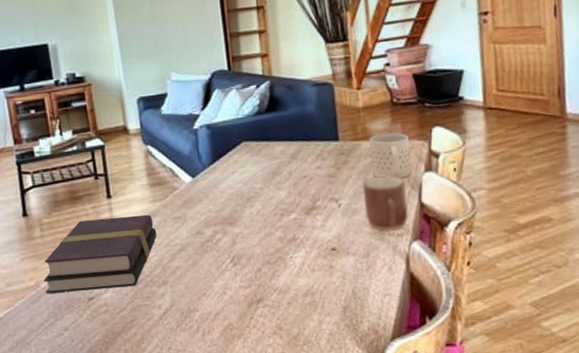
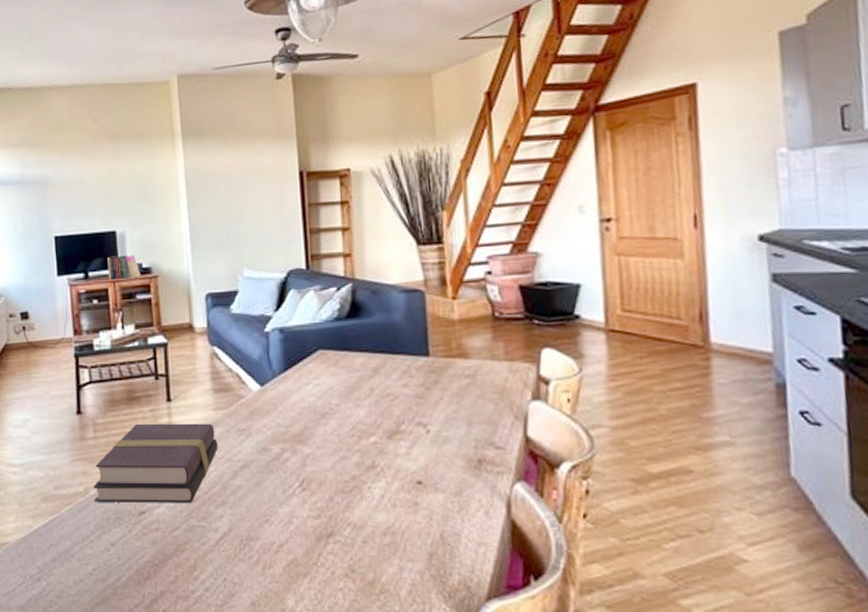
books: none [41,65,74,91] -> present [107,255,140,281]
mug: present [363,175,408,230] -> none [456,401,511,467]
mug: present [368,132,412,179] -> none [464,351,516,406]

